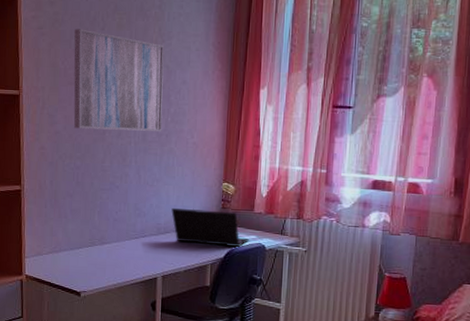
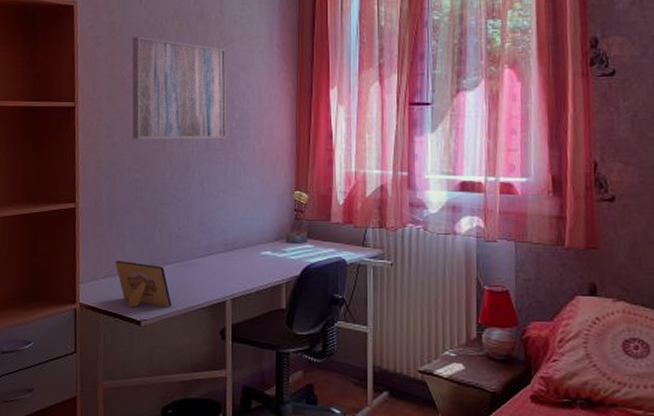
picture frame: none [58,238,109,282] -> present [116,260,172,308]
laptop: present [171,207,249,247] -> none [239,220,327,262]

